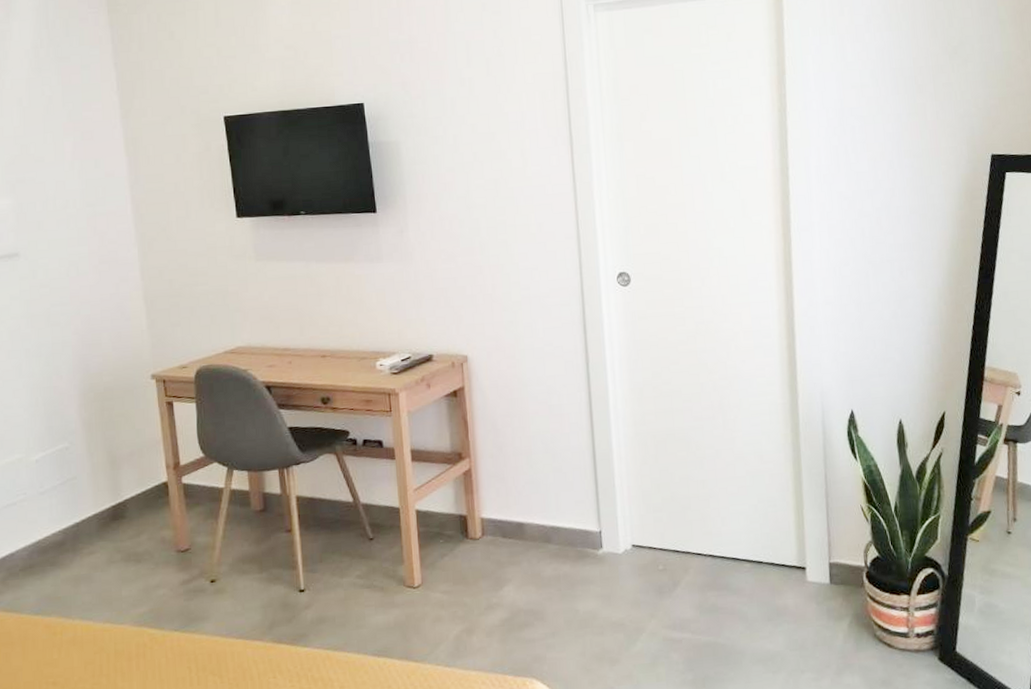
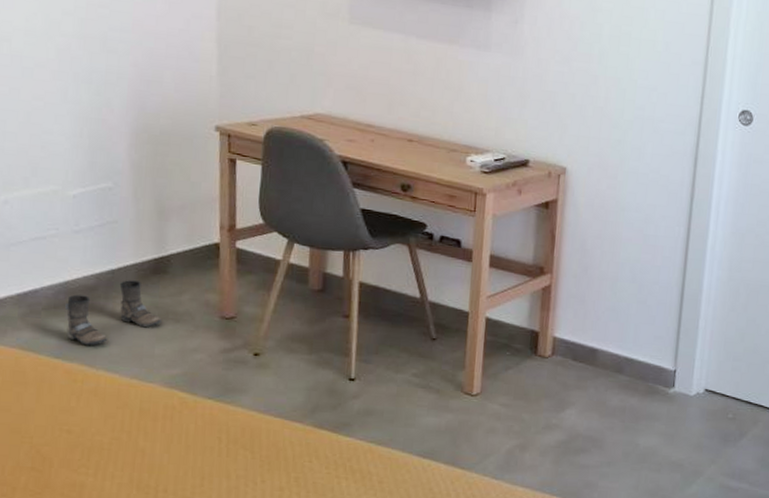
boots: none [39,529,125,599] -> present [65,280,161,346]

